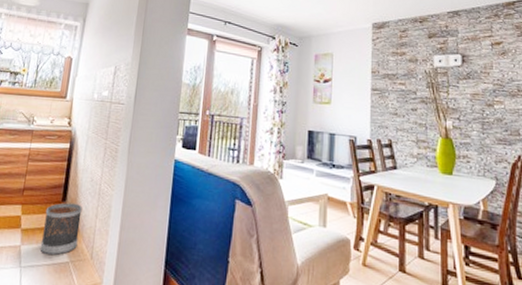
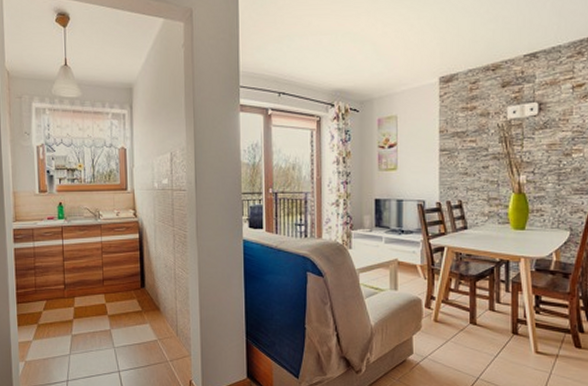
wastebasket: present [40,202,82,256] -> none [127,288,162,336]

